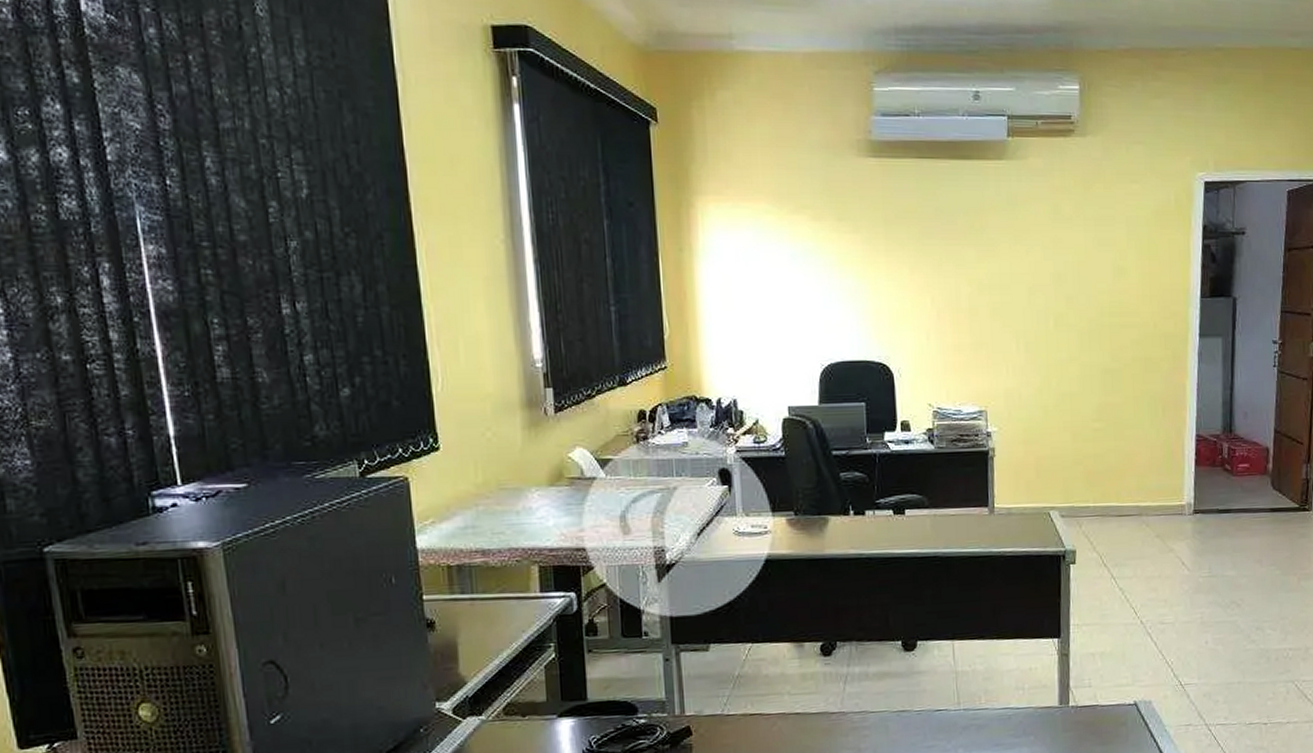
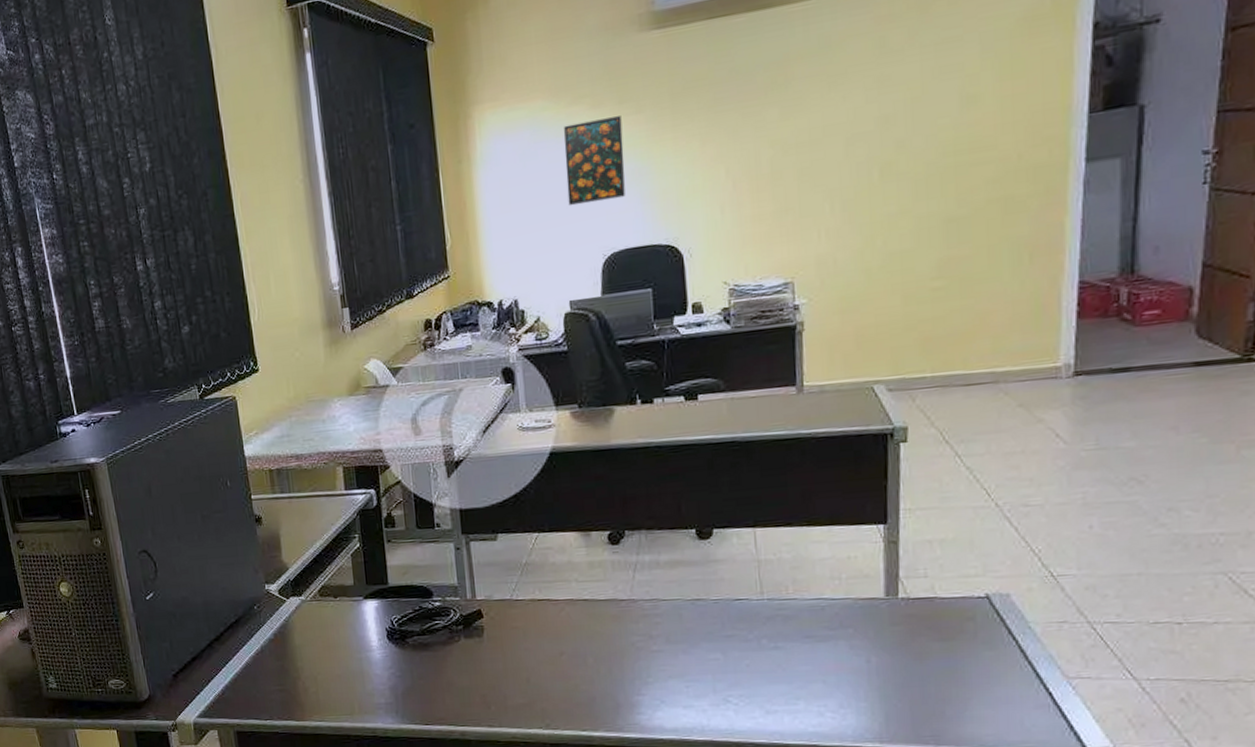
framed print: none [786,232,842,311] -> present [564,116,625,205]

